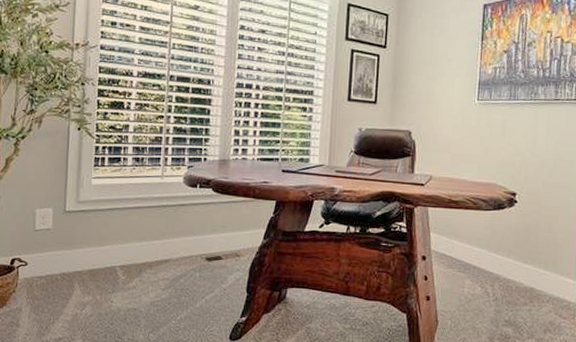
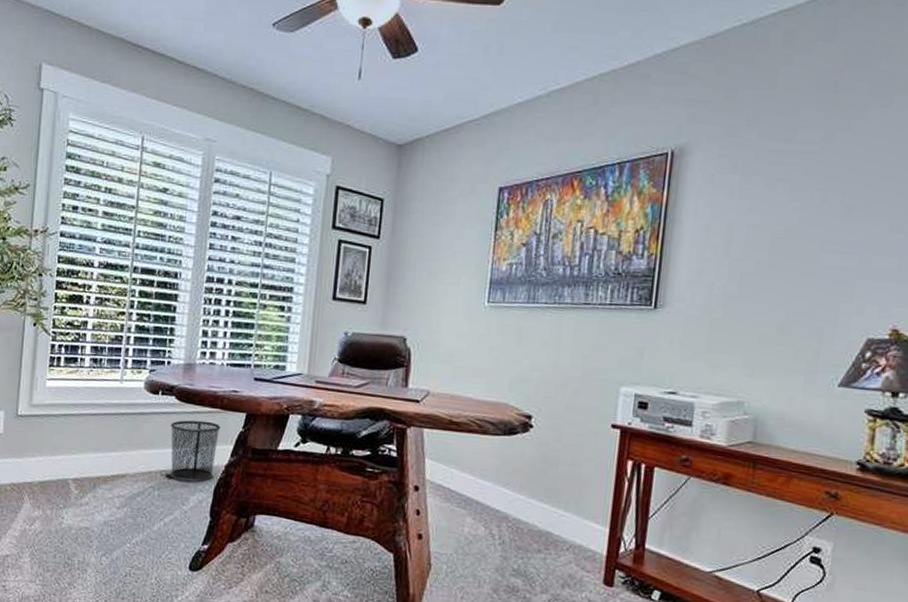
waste bin: none [208,208,254,264] -> present [170,420,221,482]

